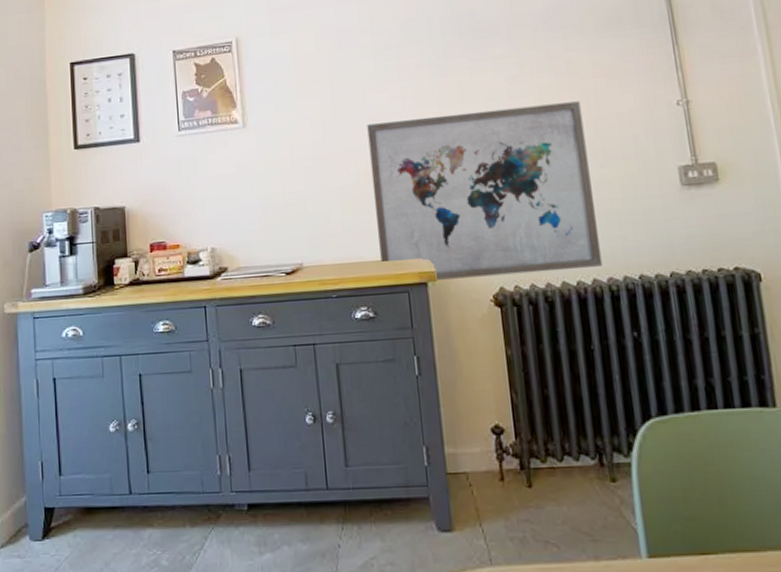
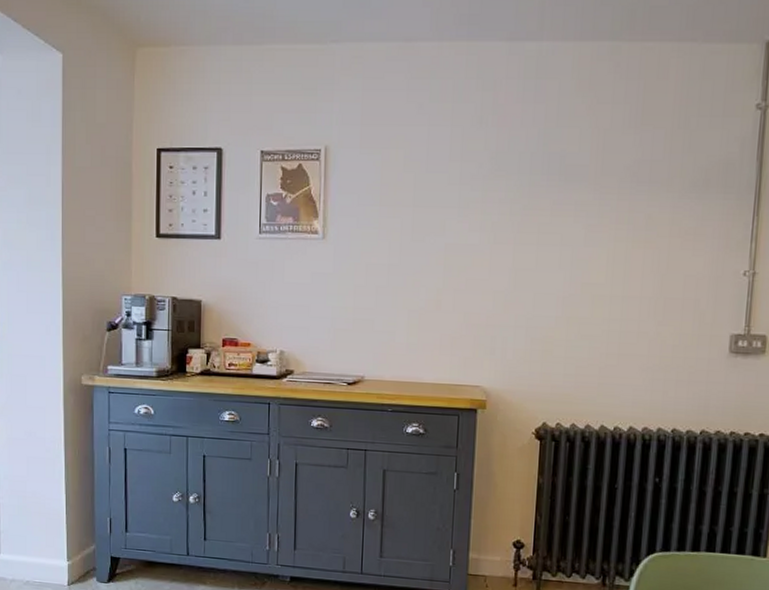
wall art: present [367,101,603,280] -> none [437,253,652,416]

